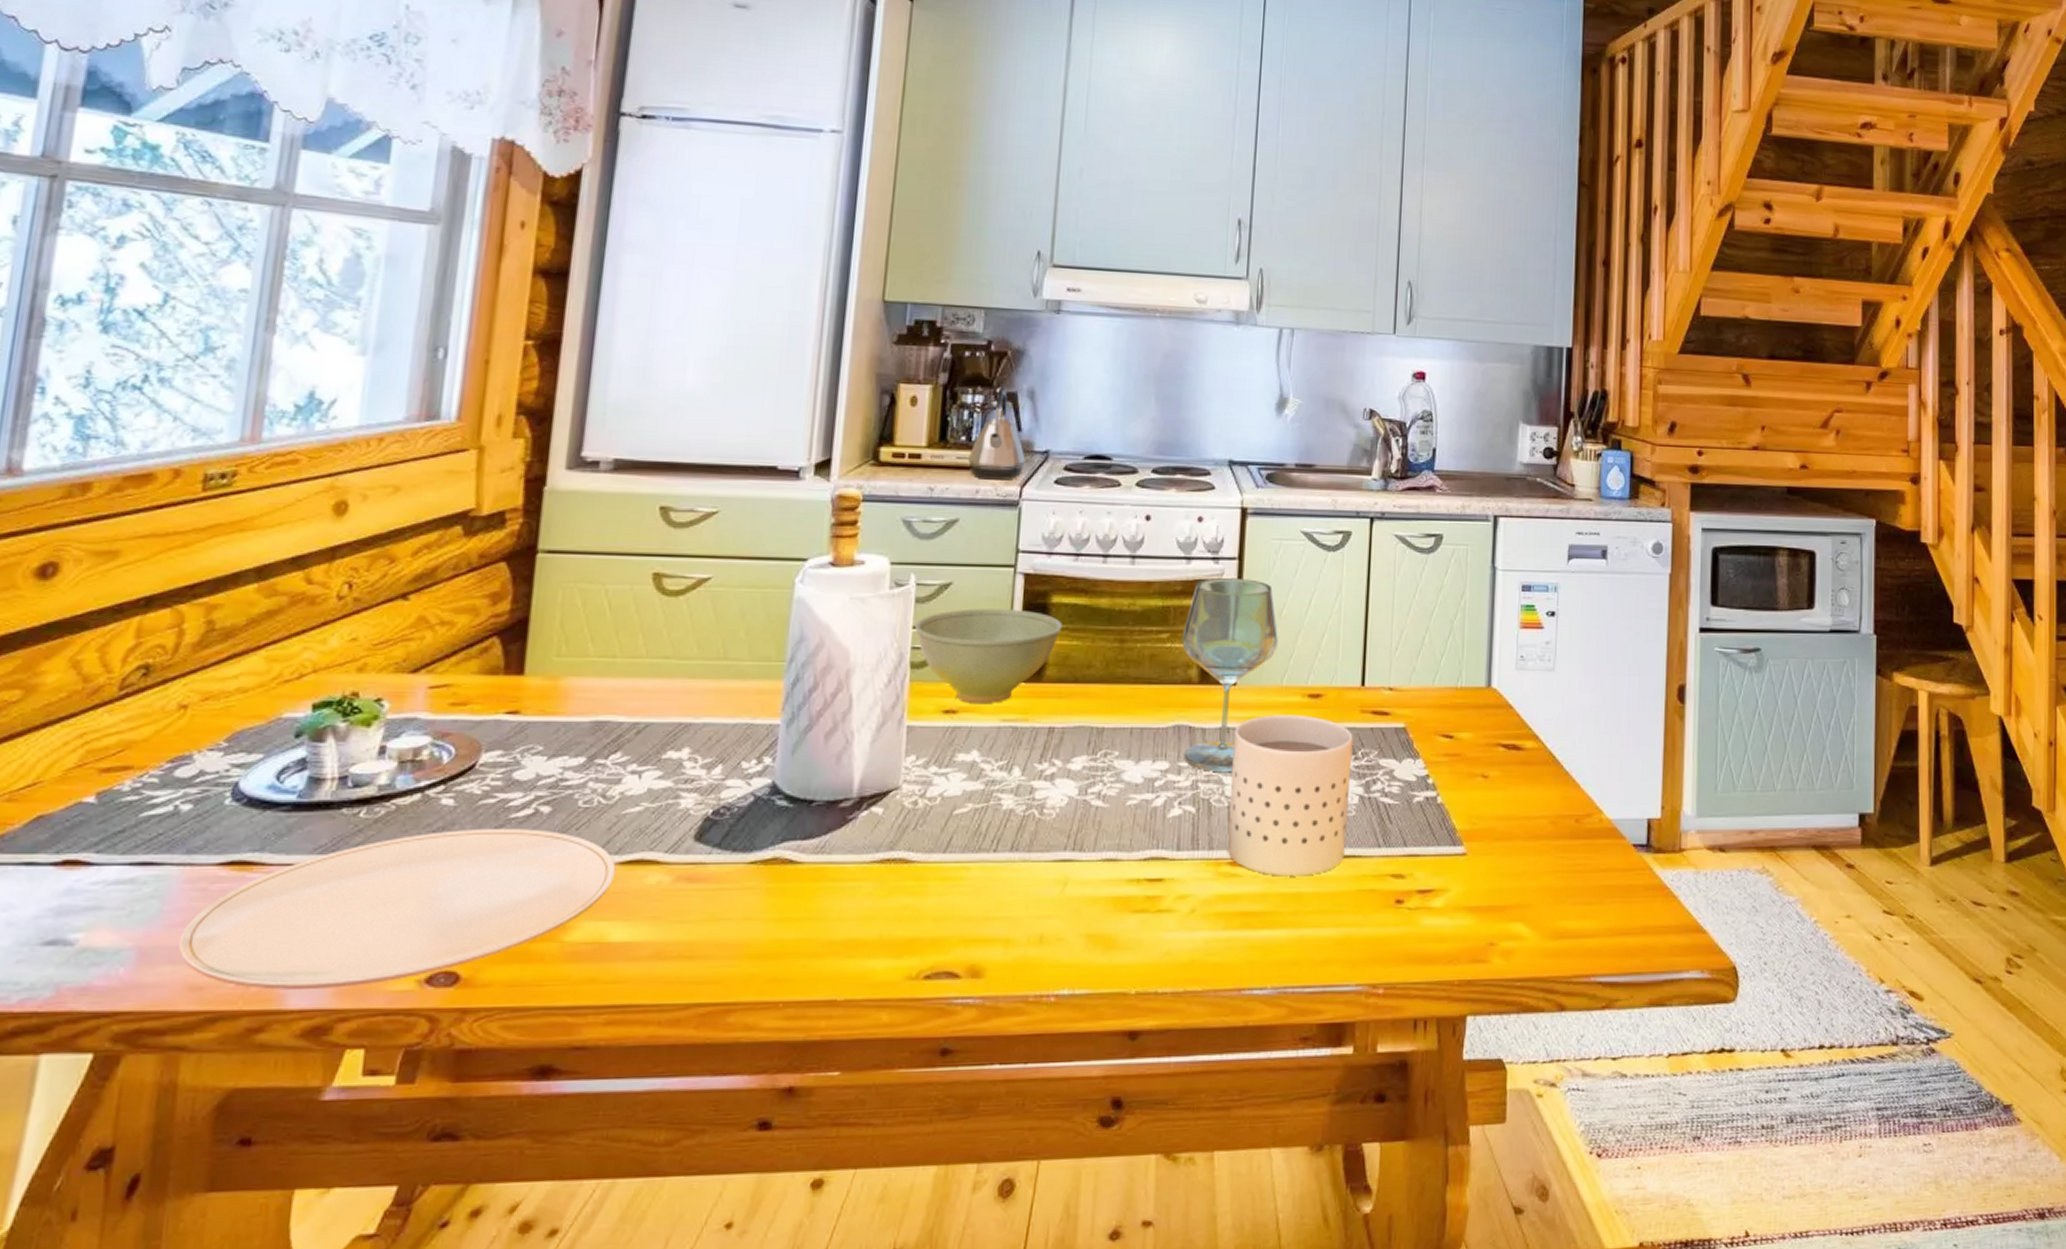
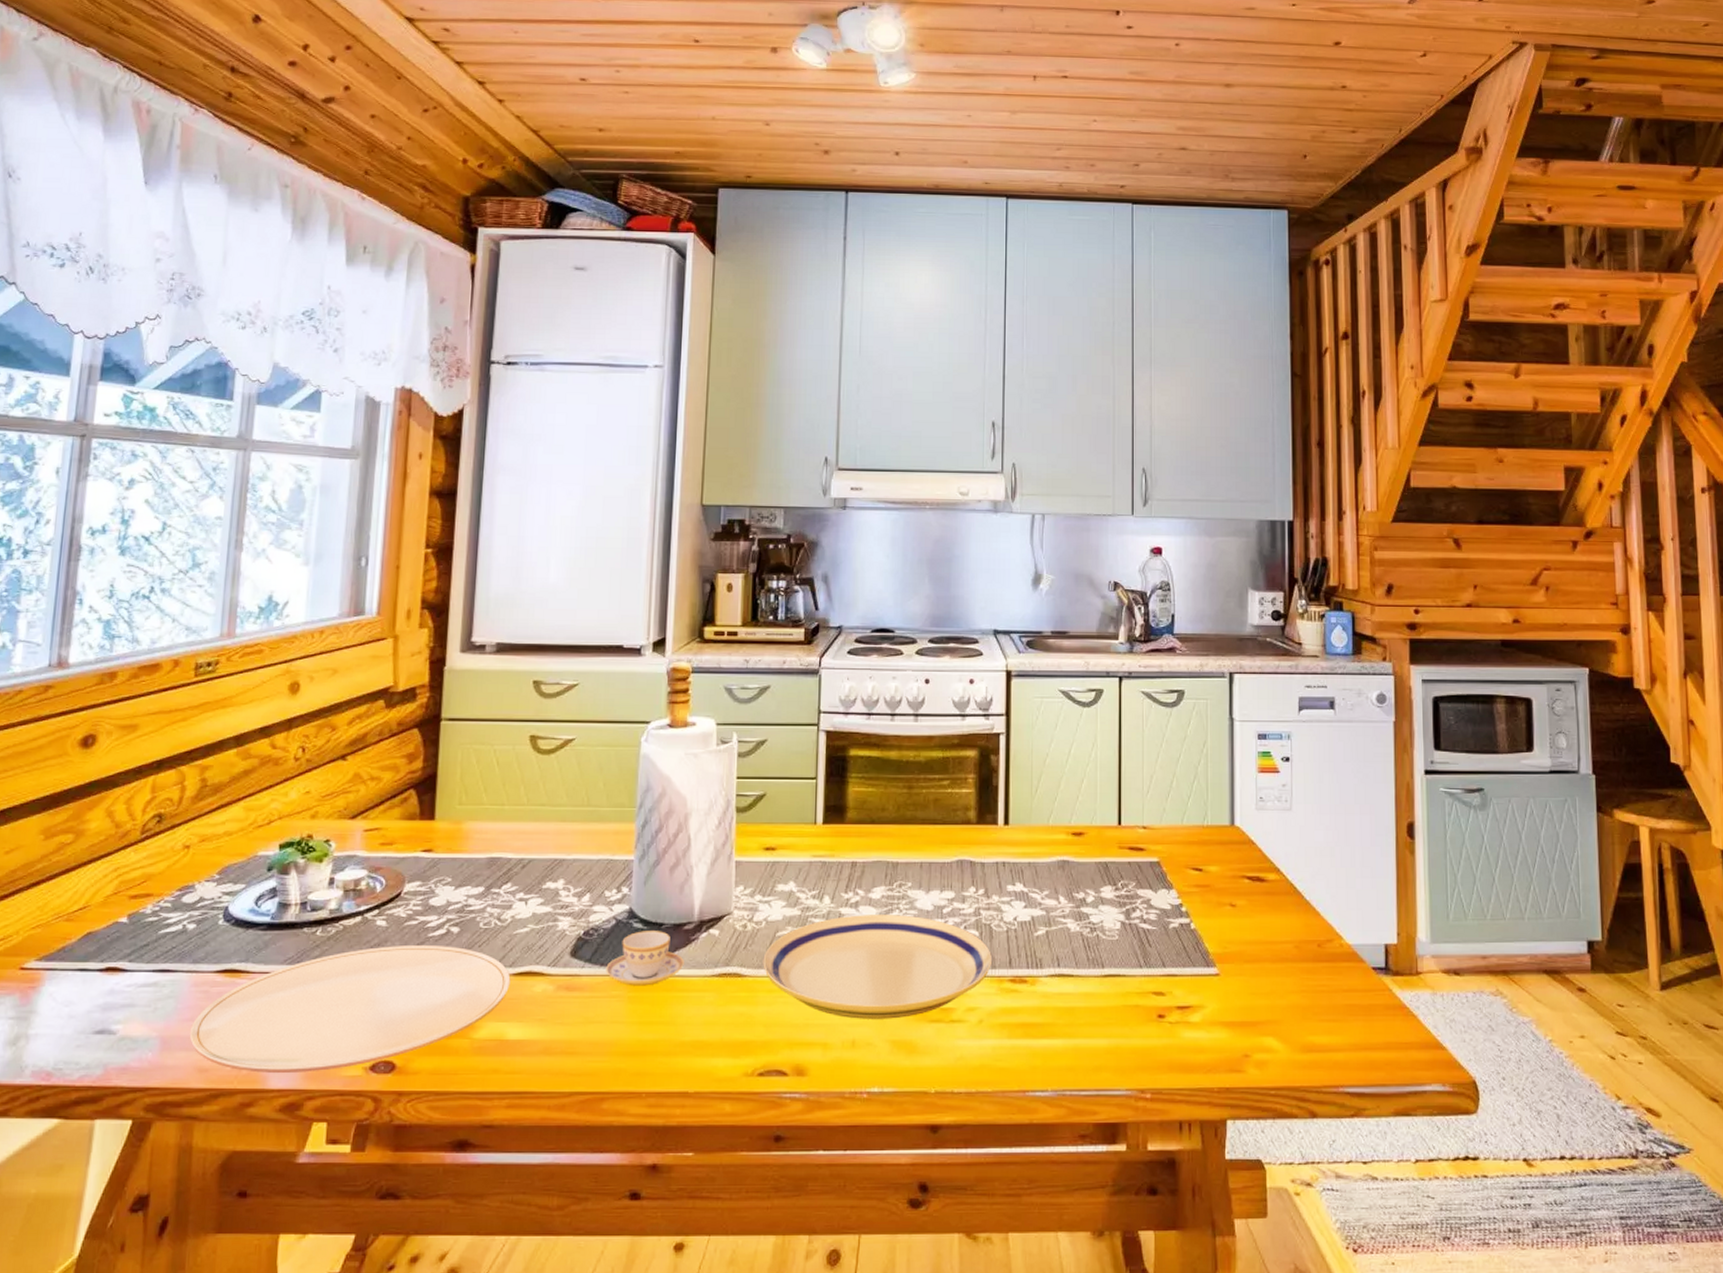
teacup: none [739,807,838,875] -> present [606,929,684,986]
bowl: present [914,608,1062,703] -> none [737,761,859,841]
plate: none [935,789,1209,910] -> present [763,915,992,1019]
kettle: present [967,388,1026,480] -> none [775,574,823,652]
wine glass: present [1181,577,1279,773] -> none [960,731,1044,901]
mug: present [1228,715,1353,877] -> none [1008,851,1113,993]

